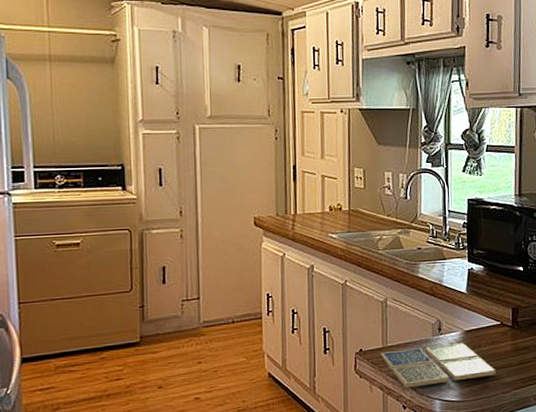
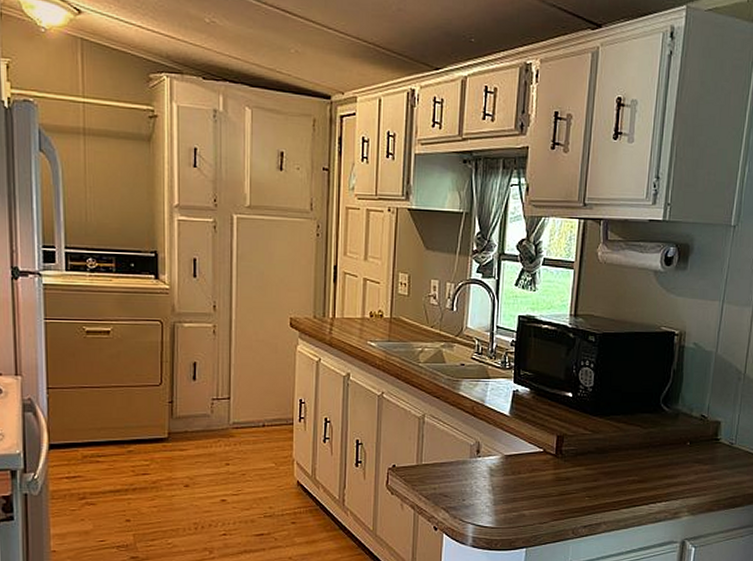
drink coaster: present [381,343,496,389] -> none [414,468,534,510]

